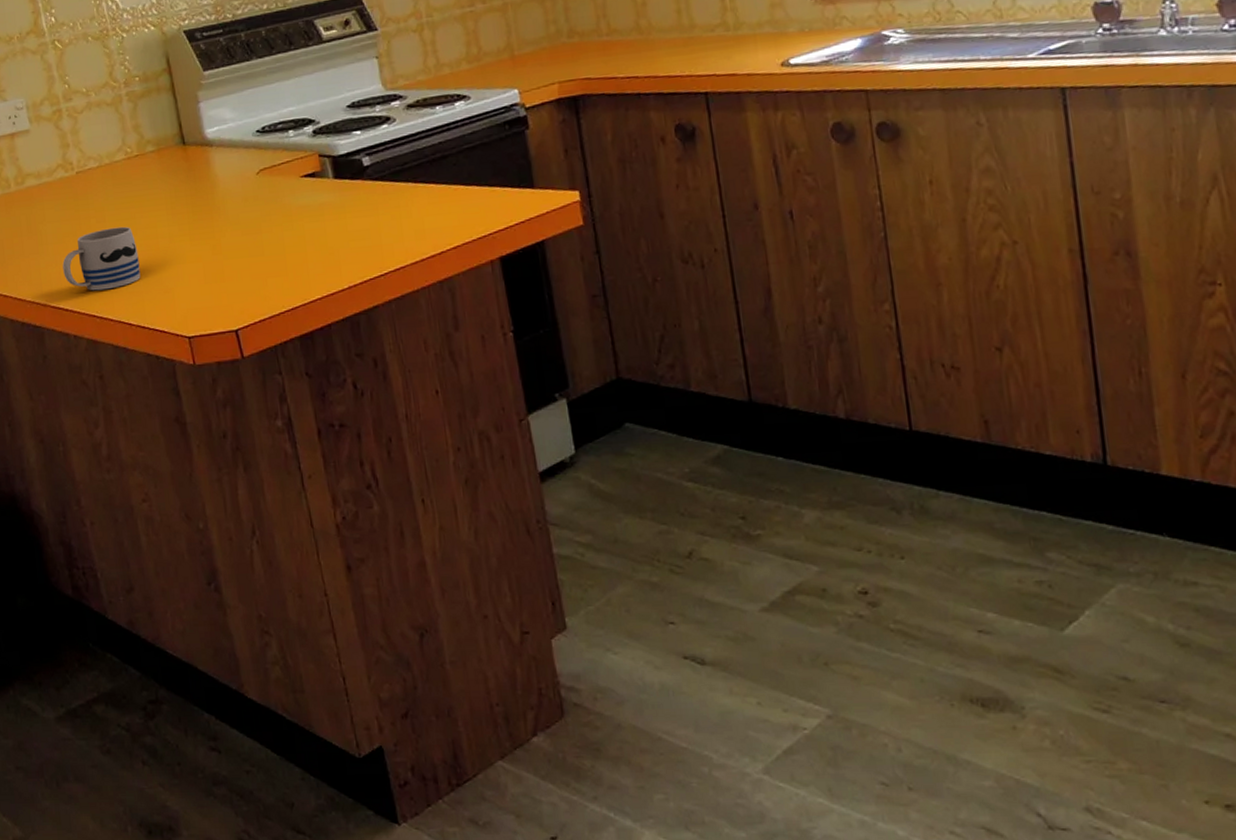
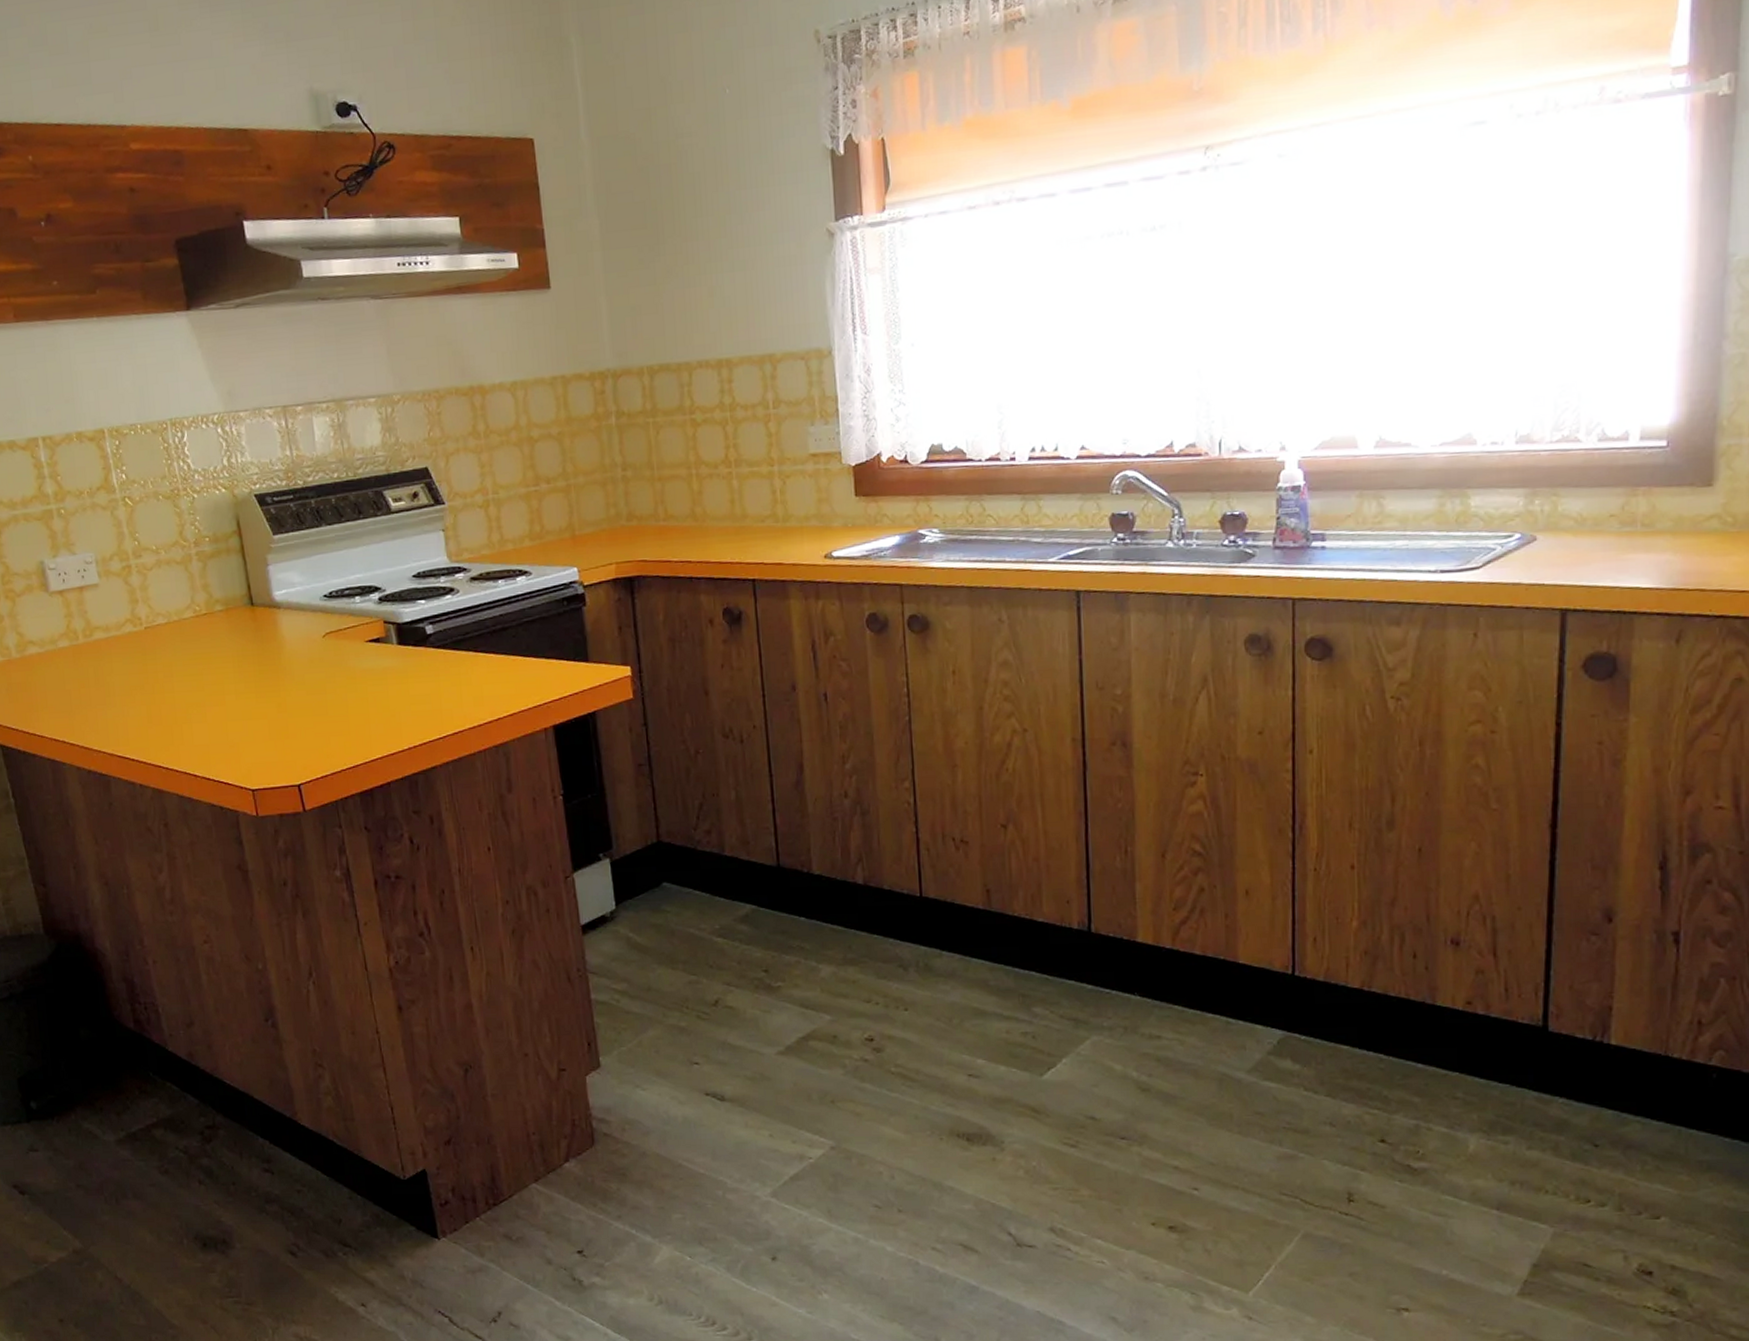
mug: present [62,226,141,291] -> none [129,682,207,743]

